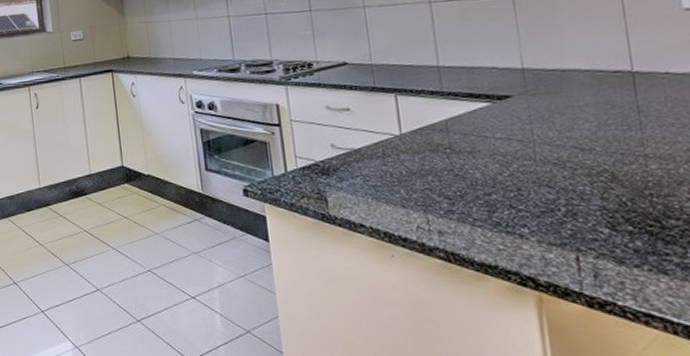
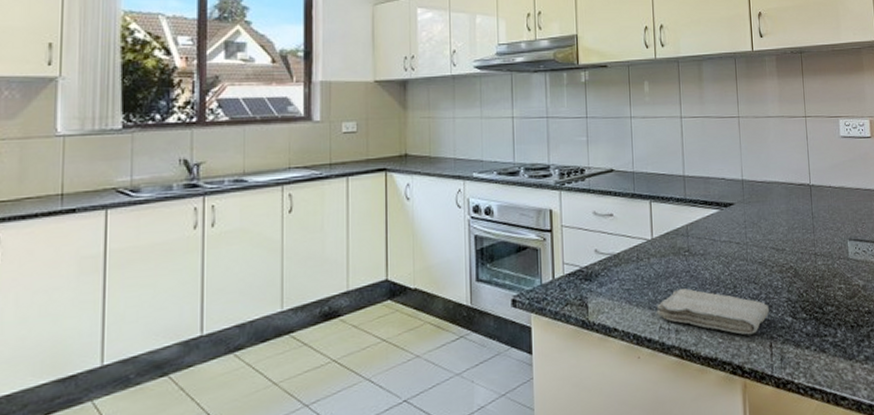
washcloth: none [411,188,574,244] -> present [656,288,770,335]

